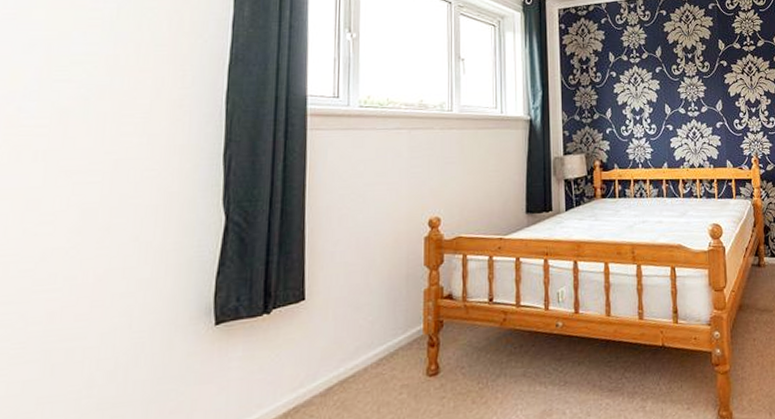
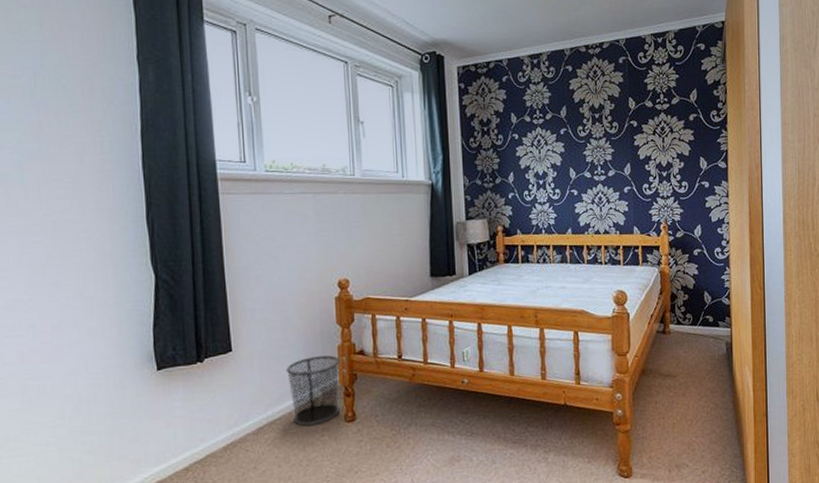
waste bin: none [364,301,426,383] -> present [286,355,341,426]

